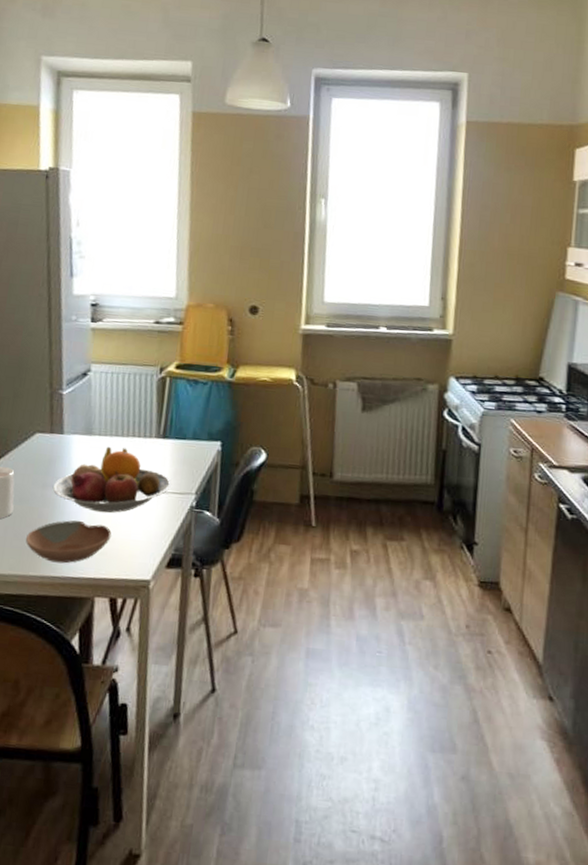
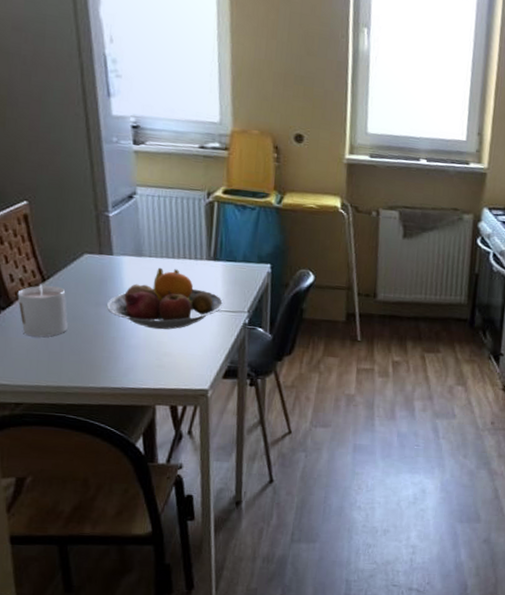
bowl: present [26,520,112,564] -> none [83,336,168,376]

